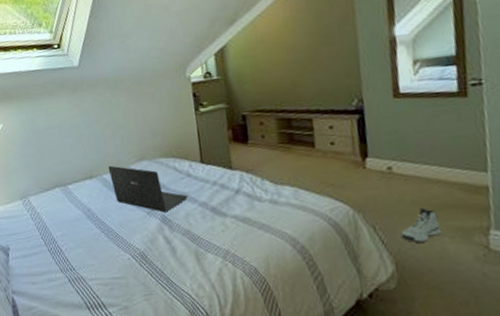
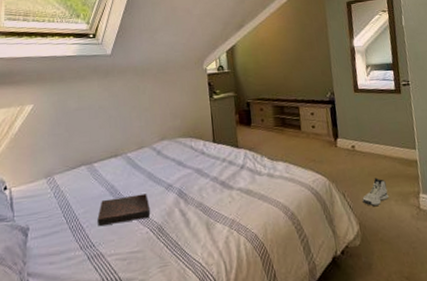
book: none [76,218,131,249] -> present [97,193,150,226]
laptop: present [108,165,188,213] -> none [132,144,201,187]

